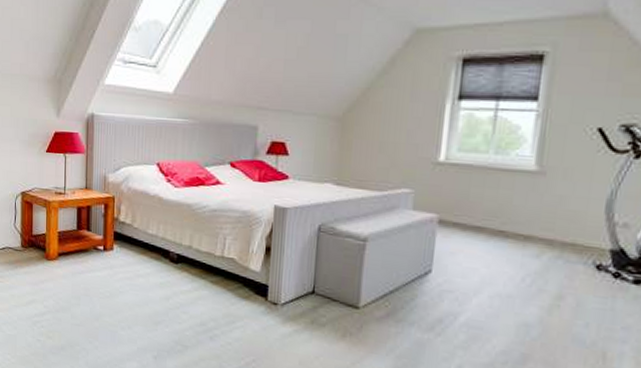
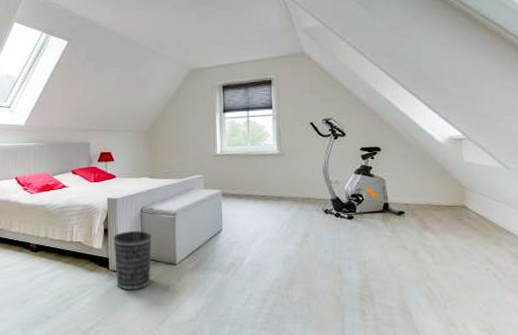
wastebasket: none [275,253,329,333] -> present [113,231,152,291]

